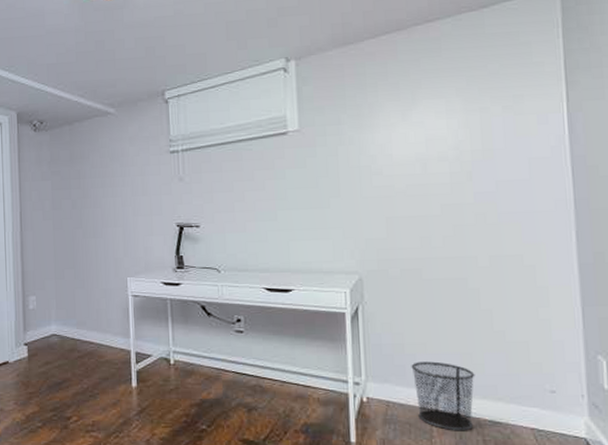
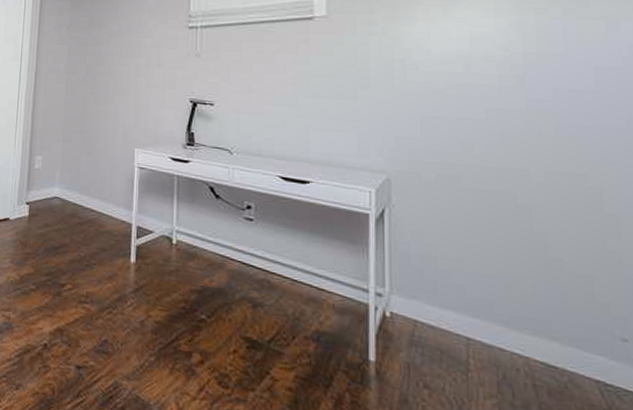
waste bin: present [411,361,475,431] -> none [445,280,524,370]

